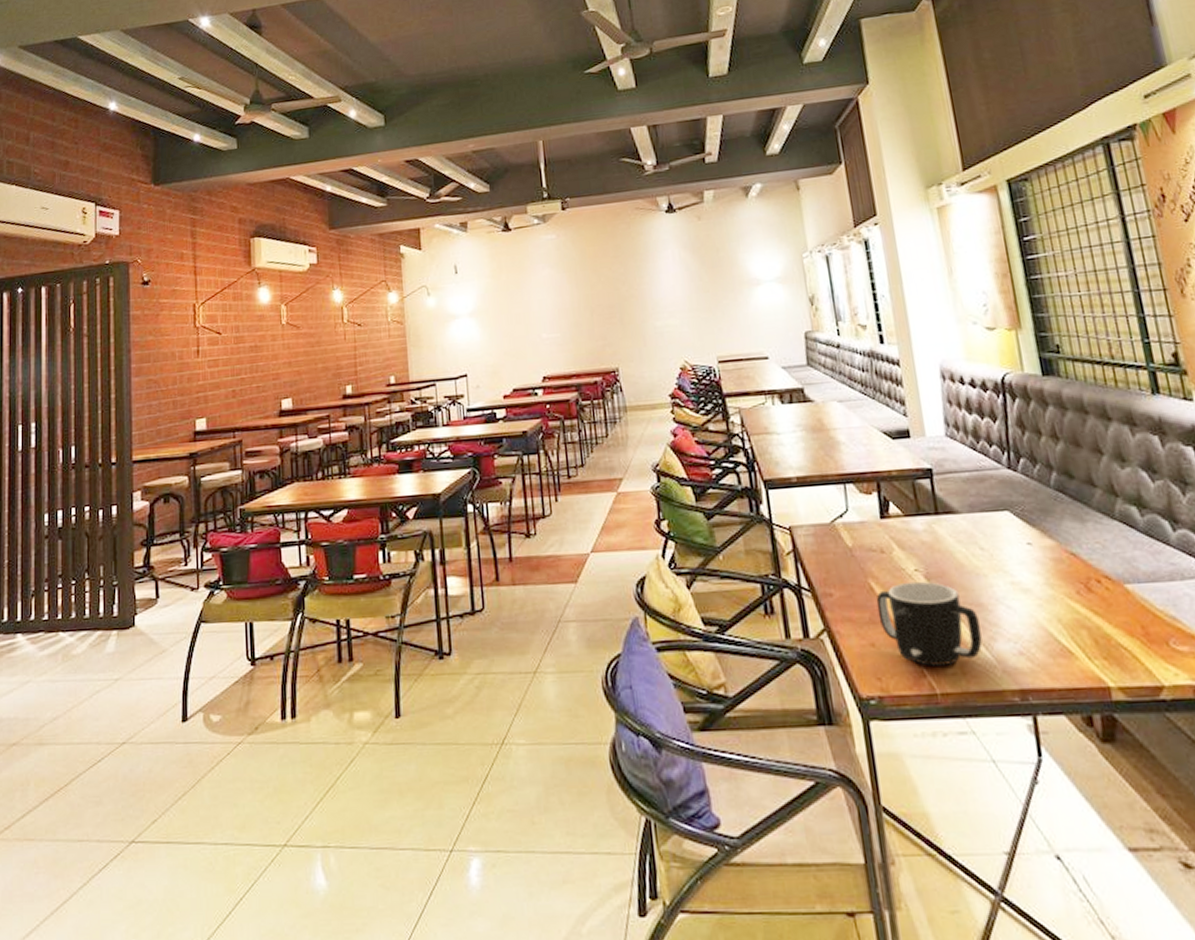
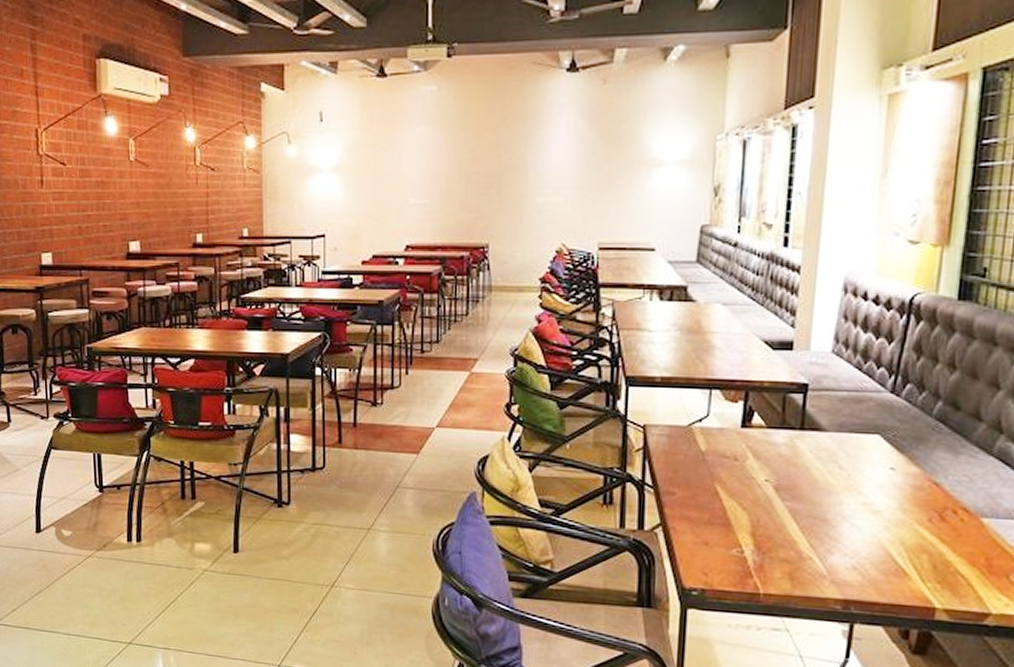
mug: present [876,581,983,666] -> none [717,490,820,570]

